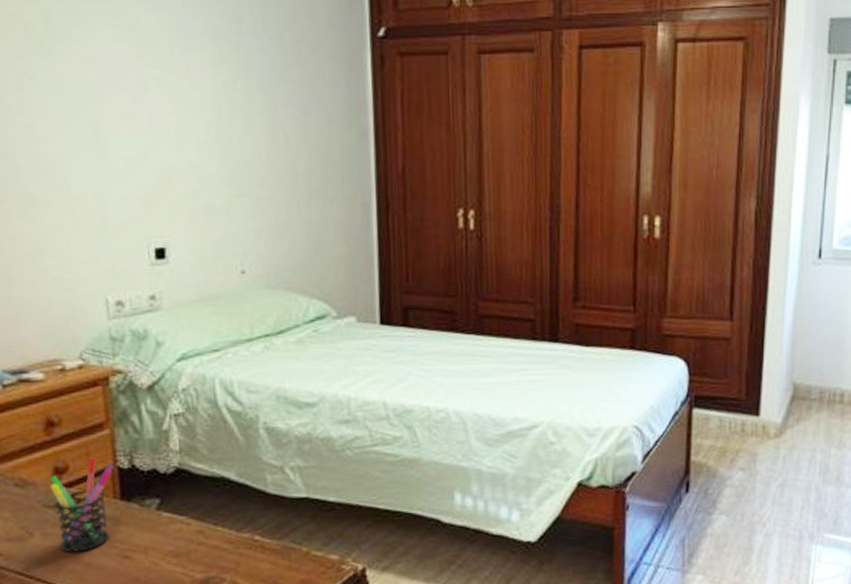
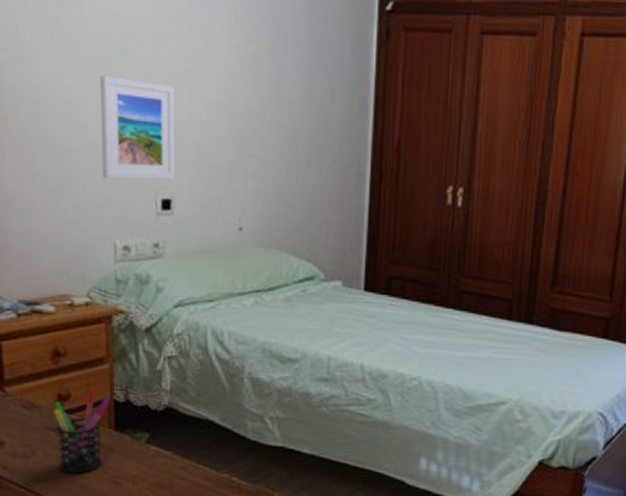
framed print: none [77,124,168,232] -> present [99,76,175,180]

